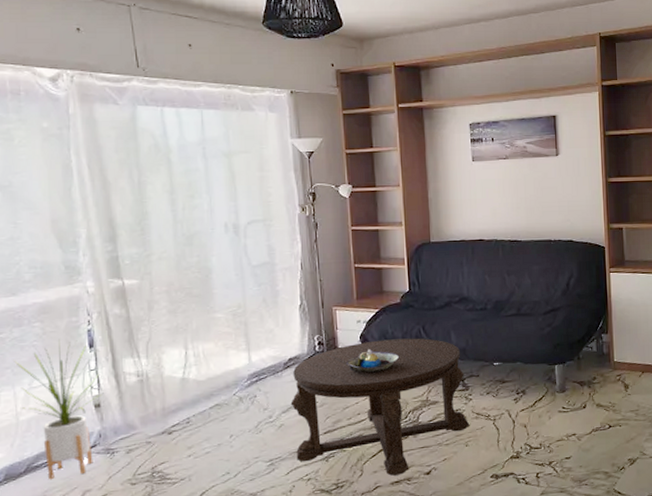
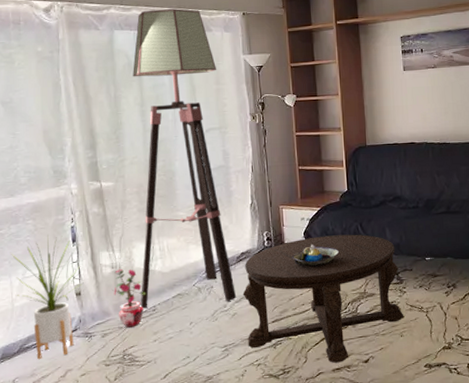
potted plant: none [138,375,179,443] -> present [112,267,147,328]
floor lamp: none [160,83,284,420] -> present [133,9,237,308]

